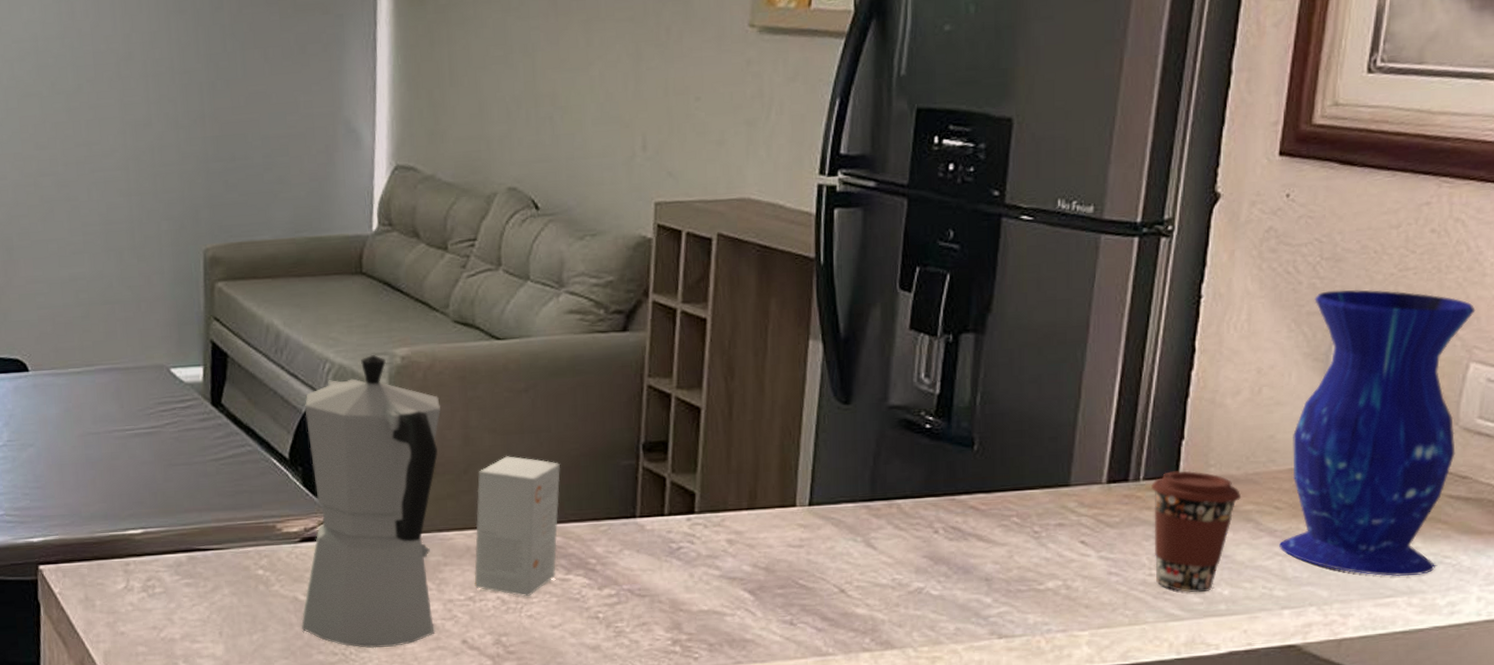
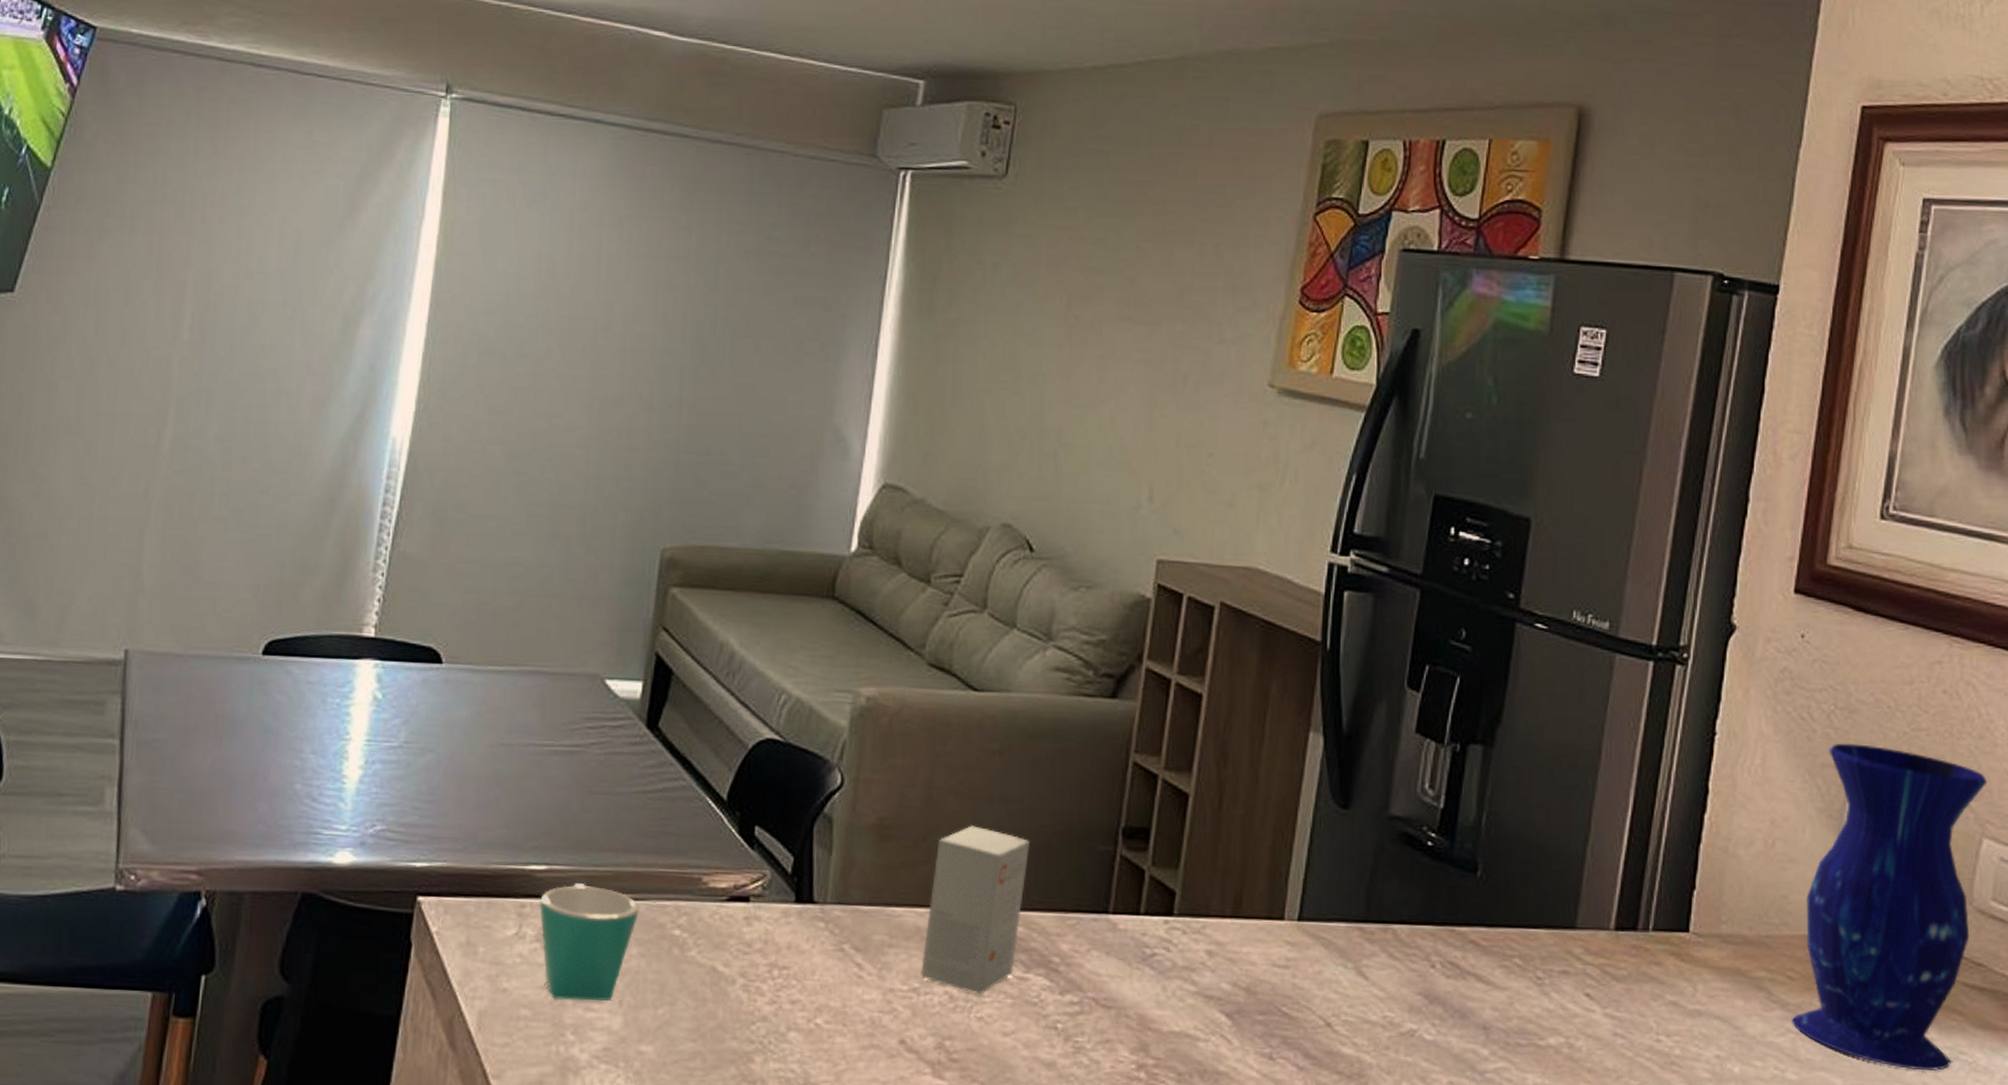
mug: none [140,540,226,636] -> present [539,883,639,1001]
moka pot: present [301,354,441,649] -> none [716,690,904,1040]
coffee cup: present [1151,471,1242,593] -> none [1661,924,1754,1067]

